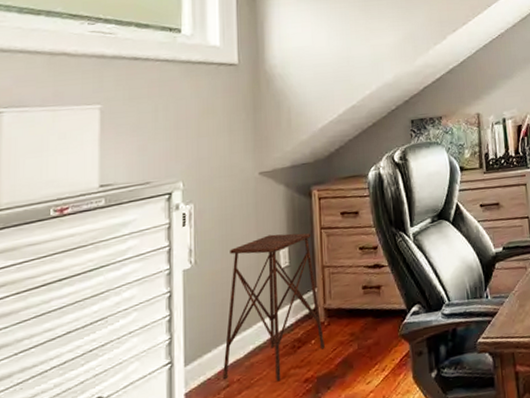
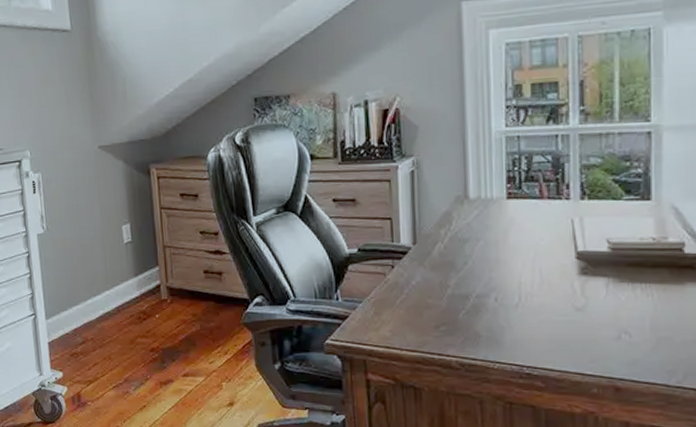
side table: present [223,233,325,382] -> none [76,209,168,347]

